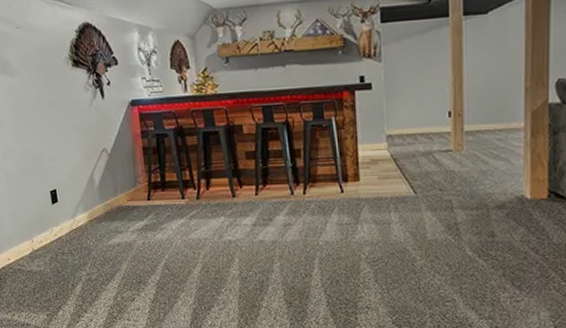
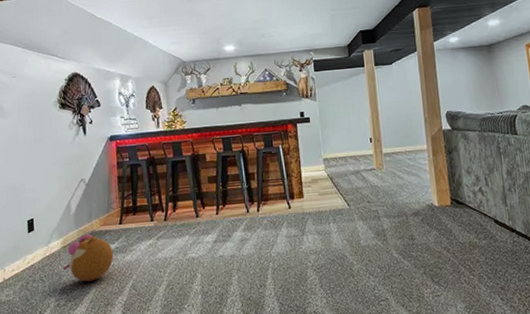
plush toy: none [90,209,144,258] -> present [62,234,114,282]

